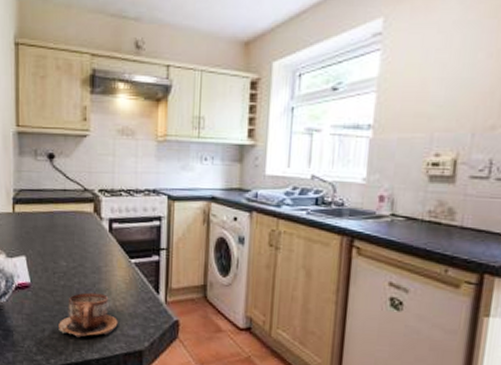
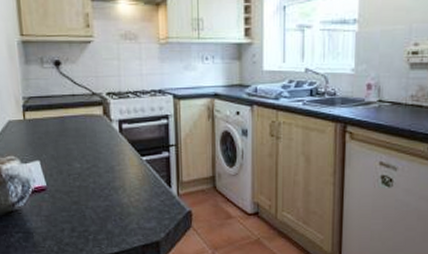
cup: present [59,292,118,338] -> none [77,191,134,234]

